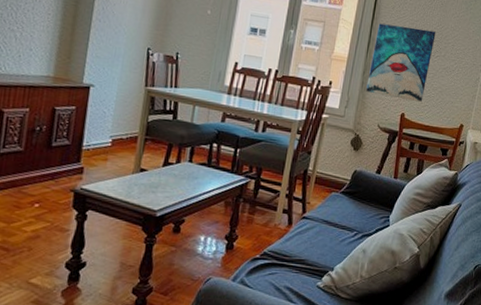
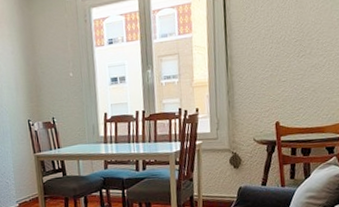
wall art: present [366,23,436,103] -> none [233,31,297,110]

